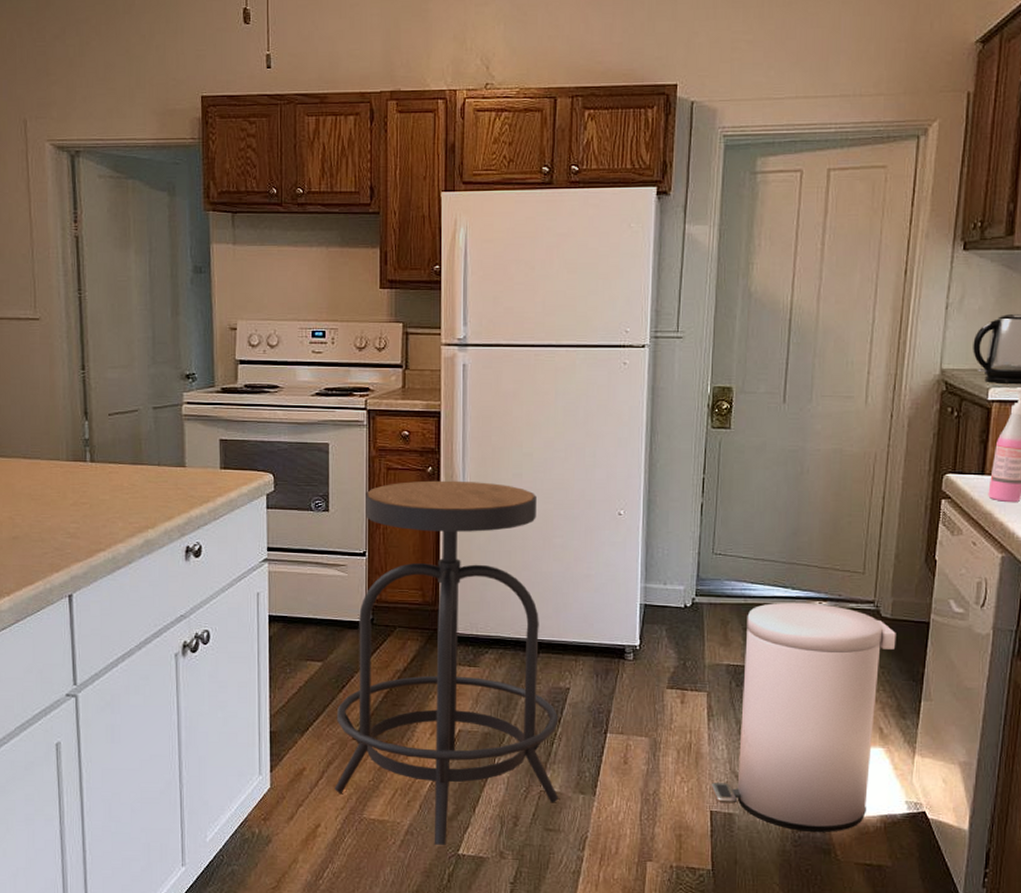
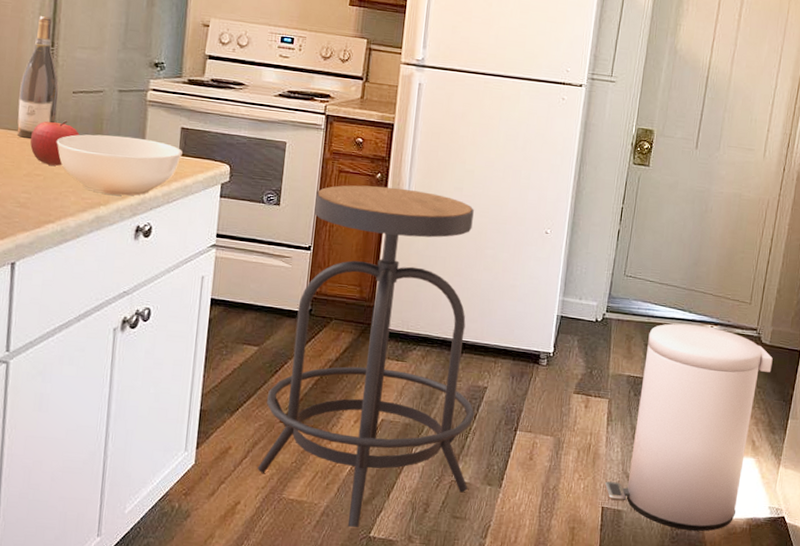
wine bottle: none [57,339,95,467] -> present [17,16,59,138]
fruit: none [72,444,120,493] -> present [30,120,80,166]
bowl: none [98,454,224,516] -> present [56,134,183,196]

